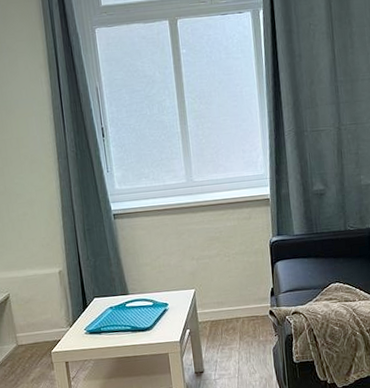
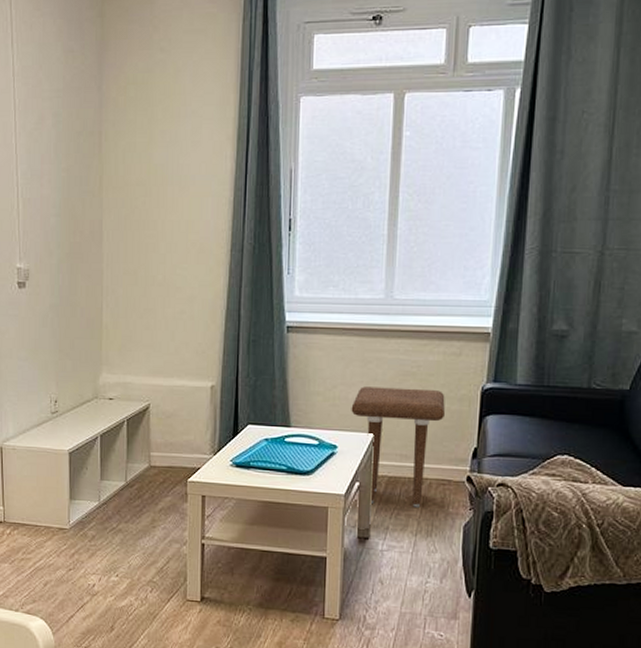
side table: none [174,248,246,344] -> present [351,386,445,508]

